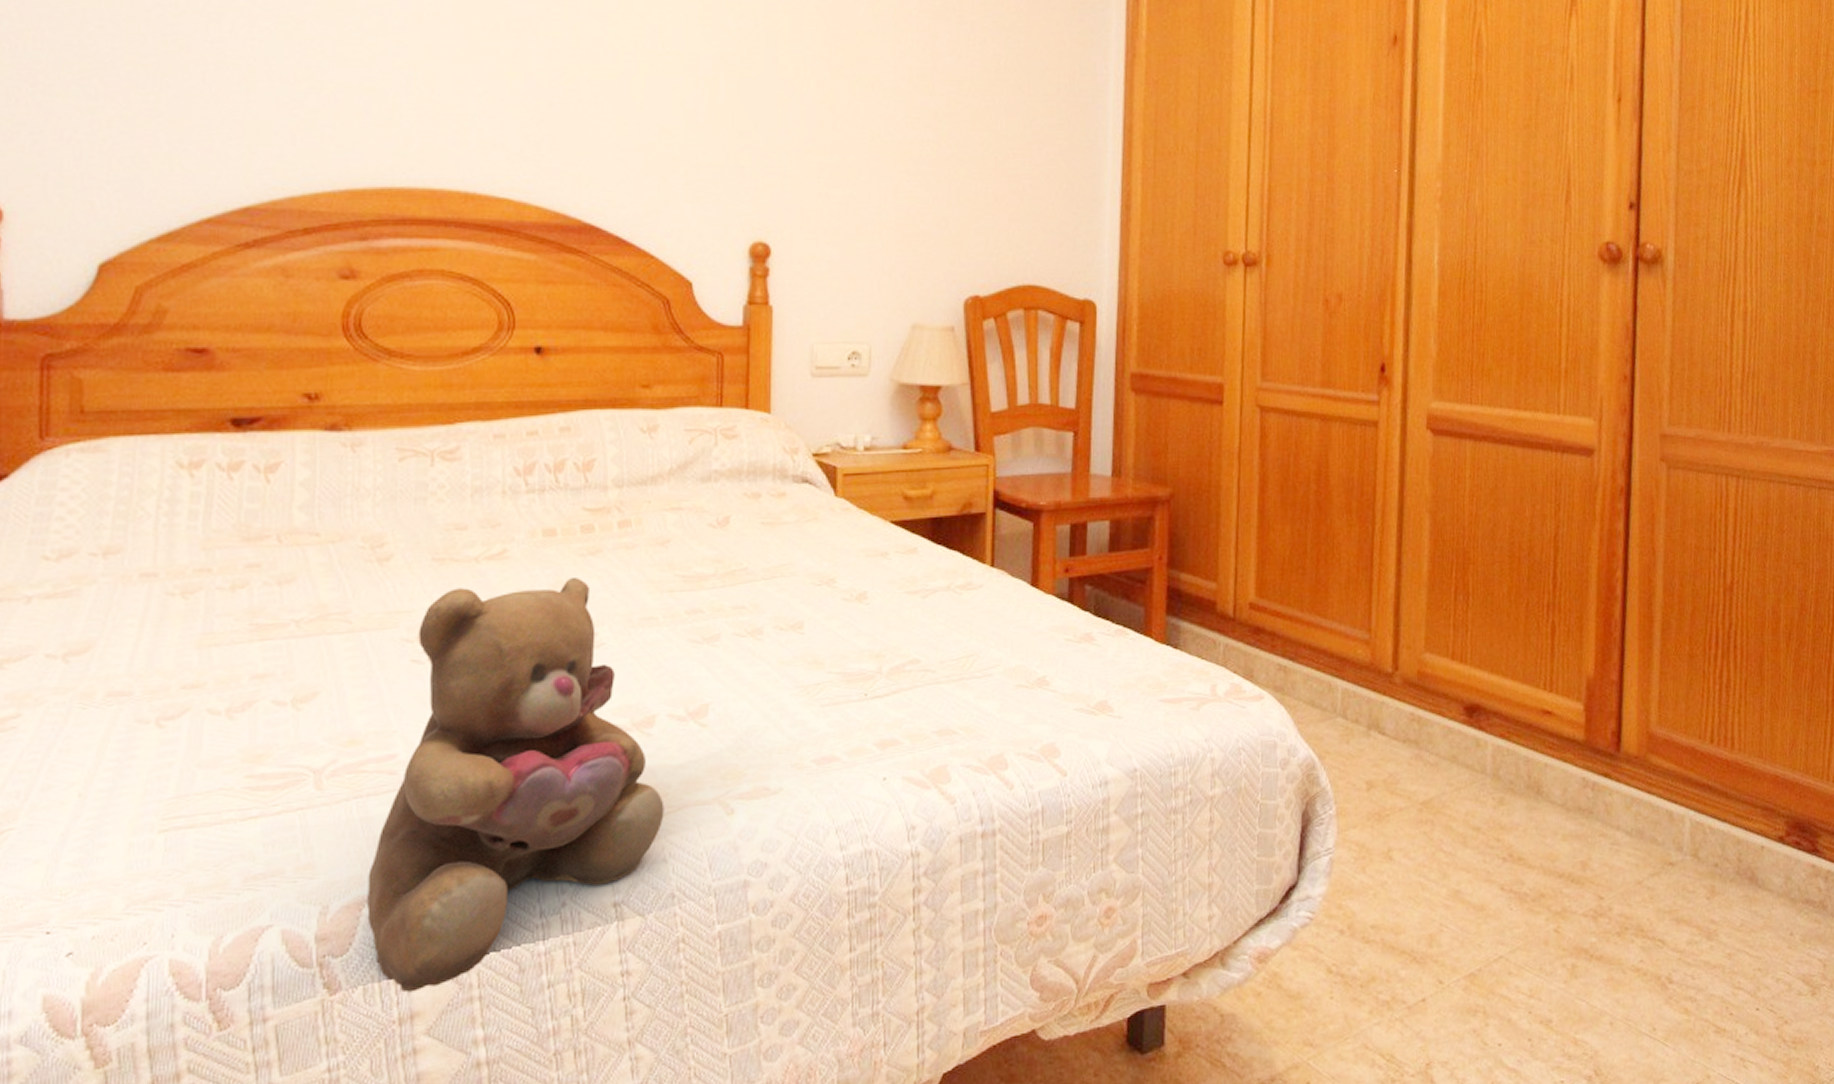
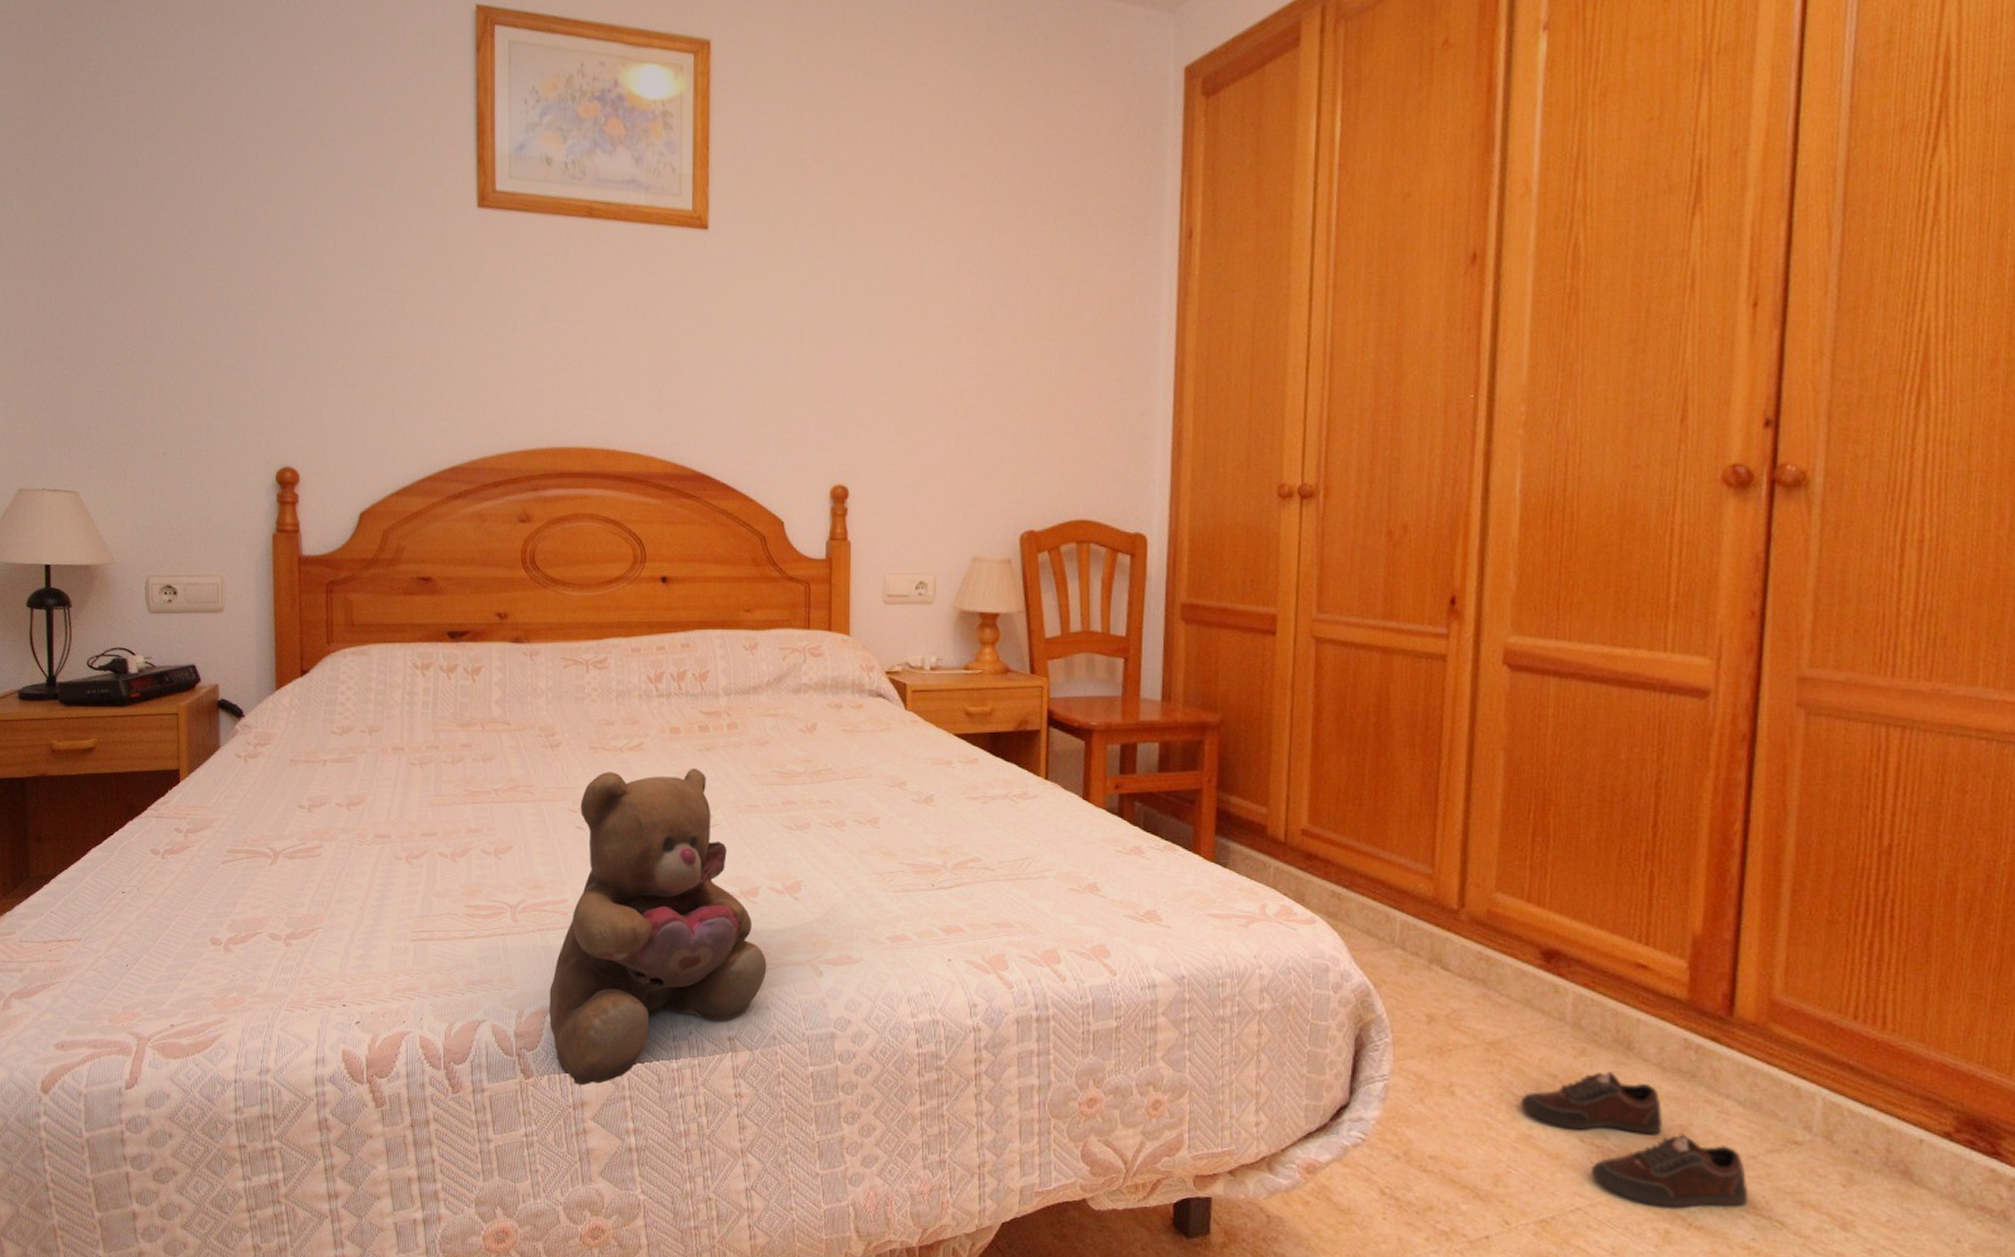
shoe: none [1449,817,1637,944] -> present [1520,1071,1749,1208]

